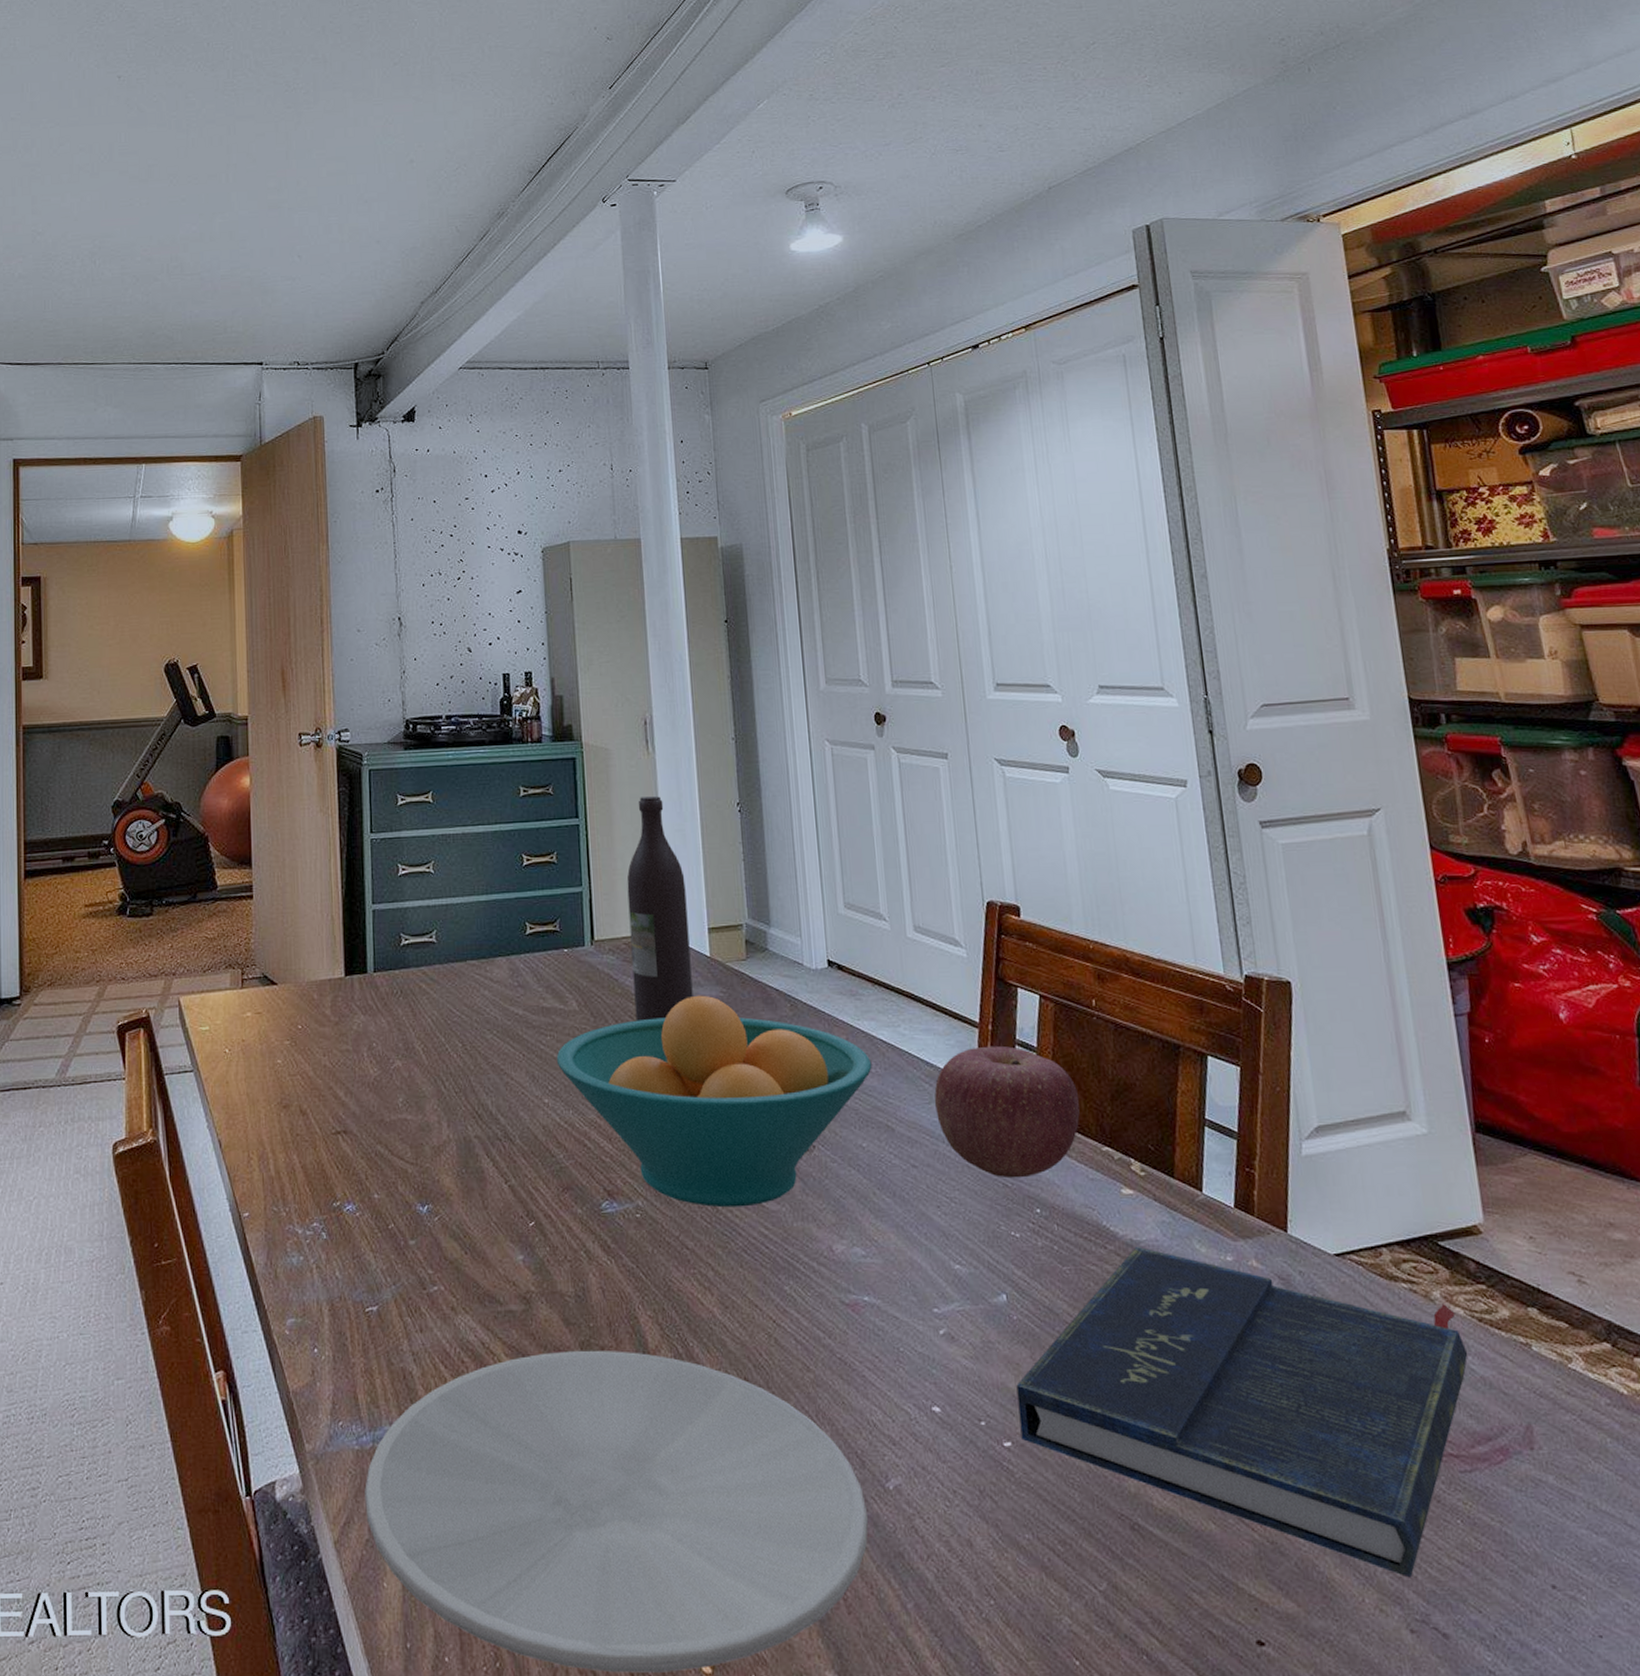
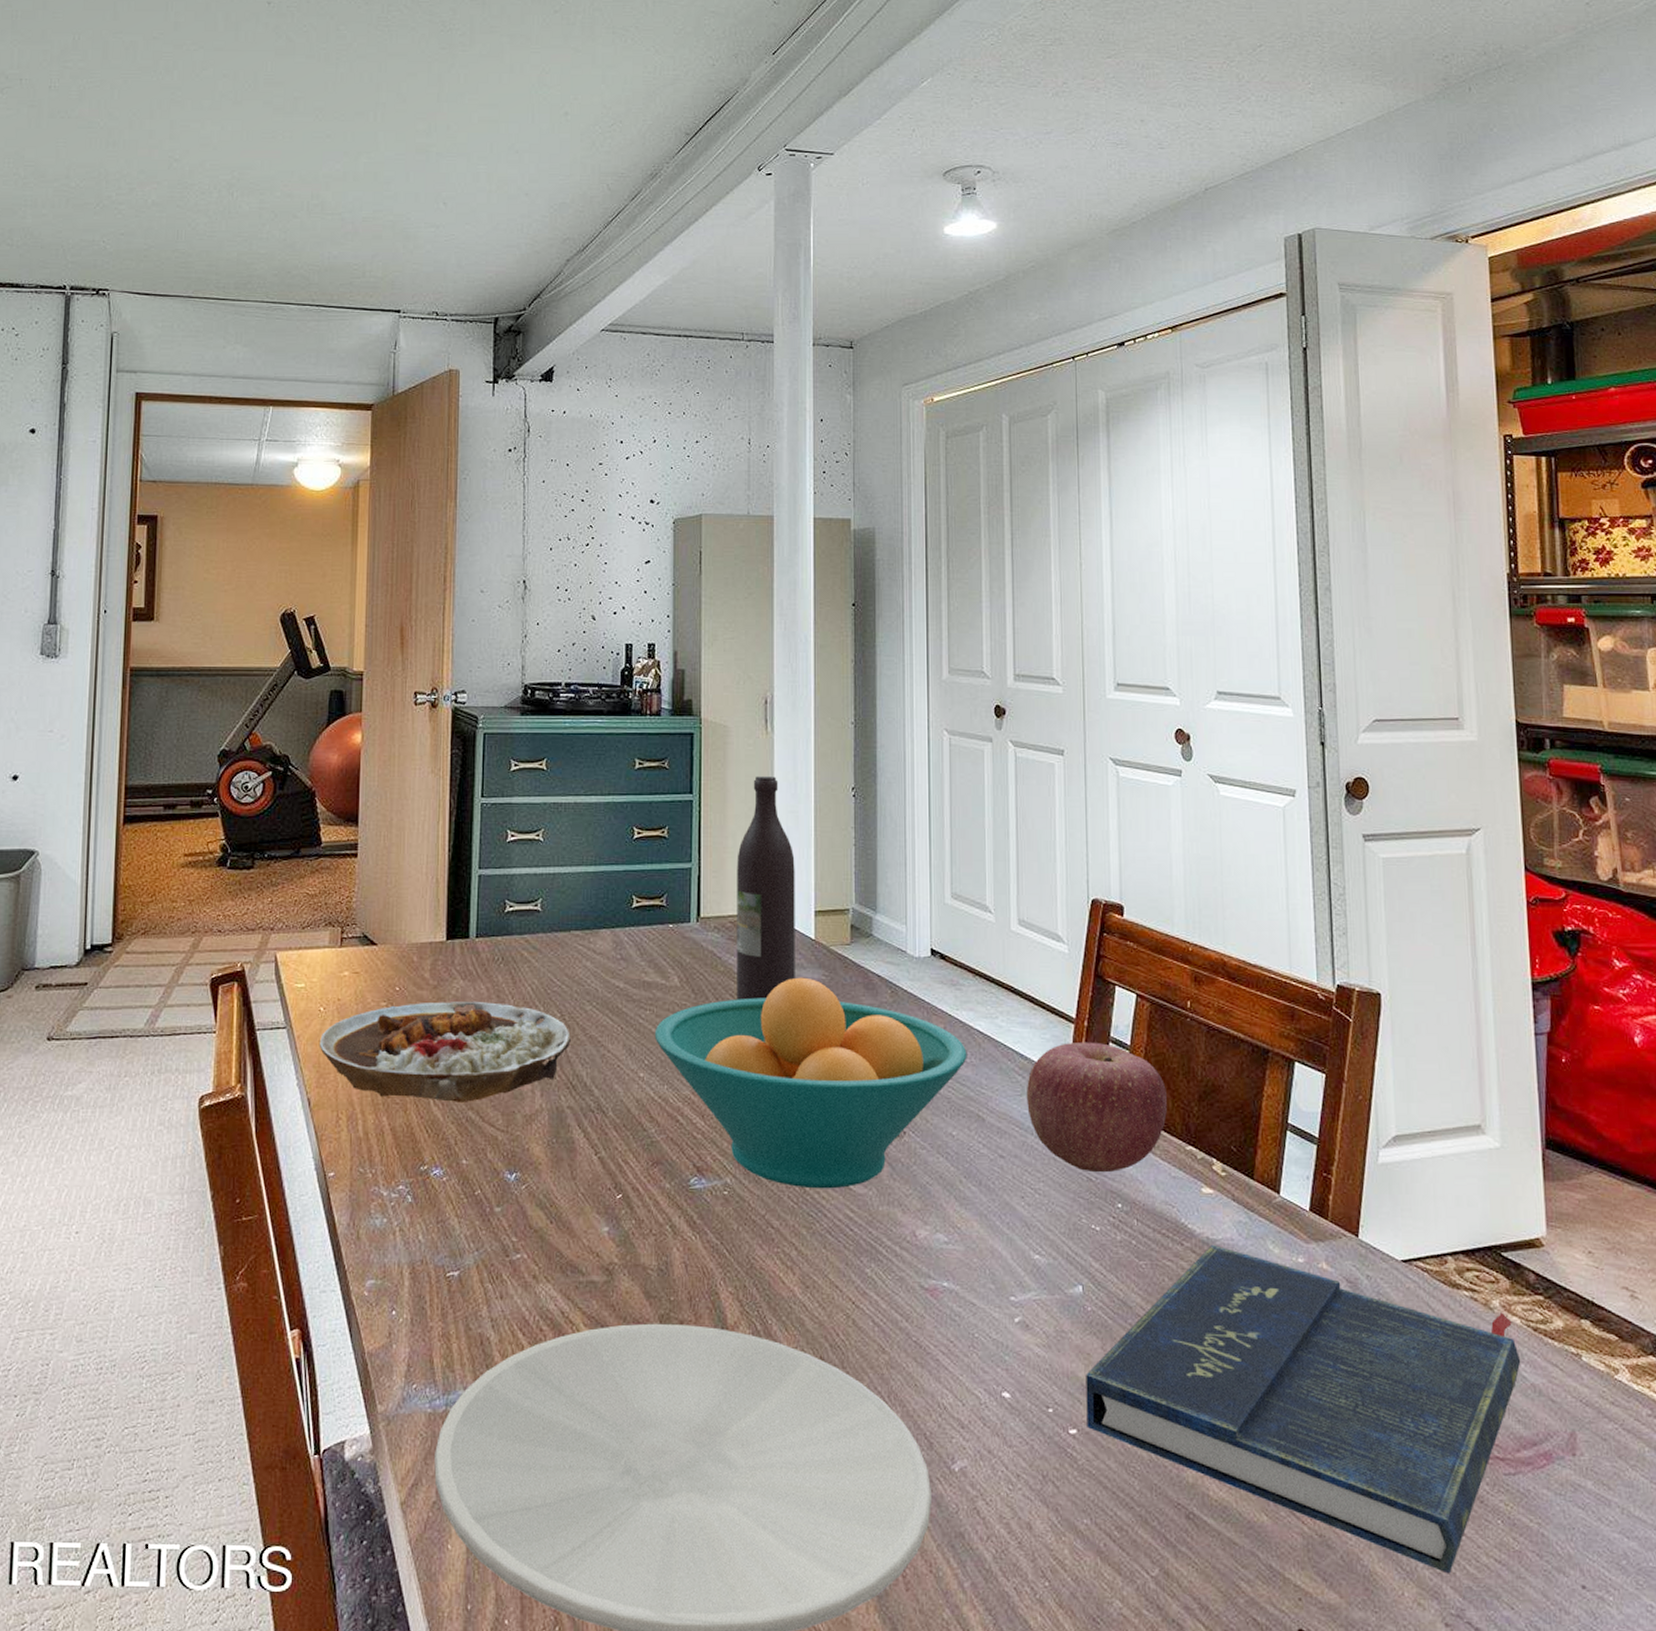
plate: none [227,1035,474,1138] -> present [320,1001,571,1104]

